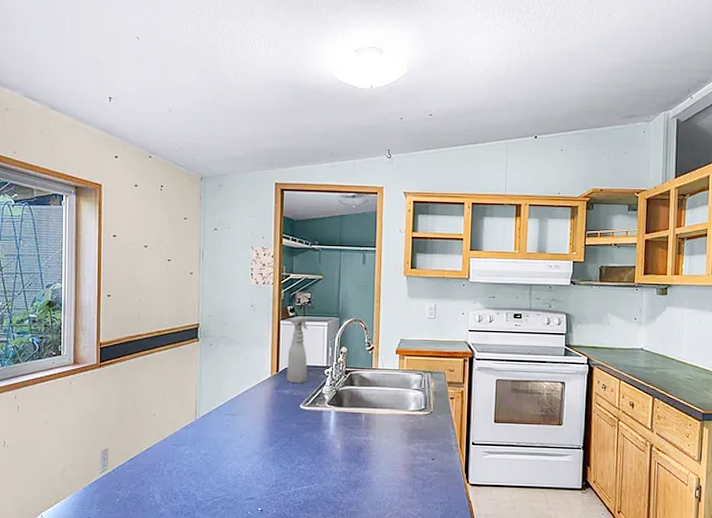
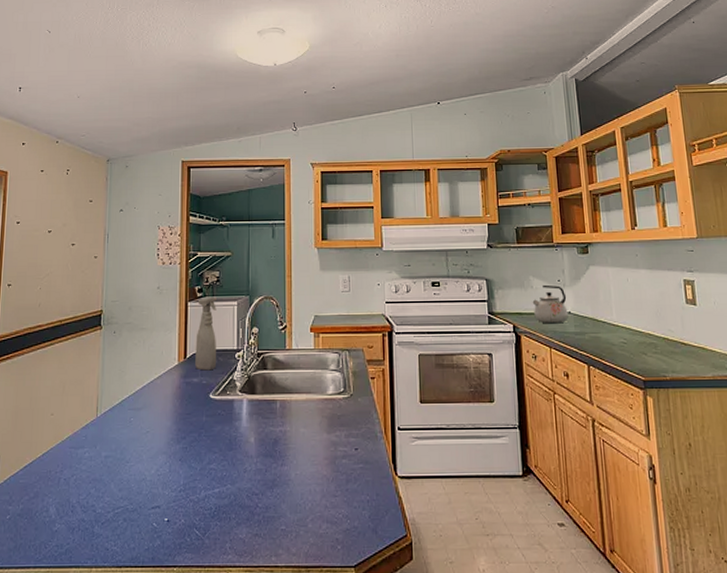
kettle: none [608,322,641,359] -> present [532,284,568,324]

